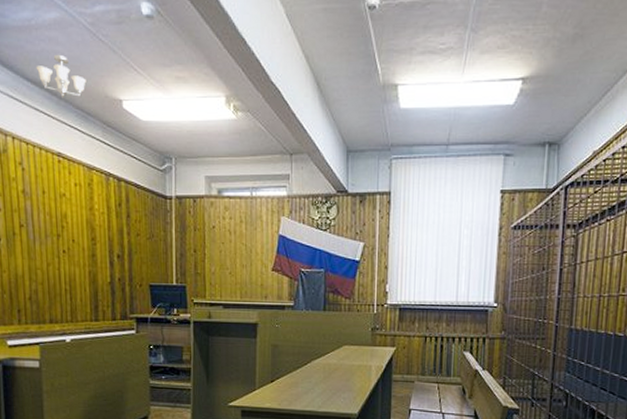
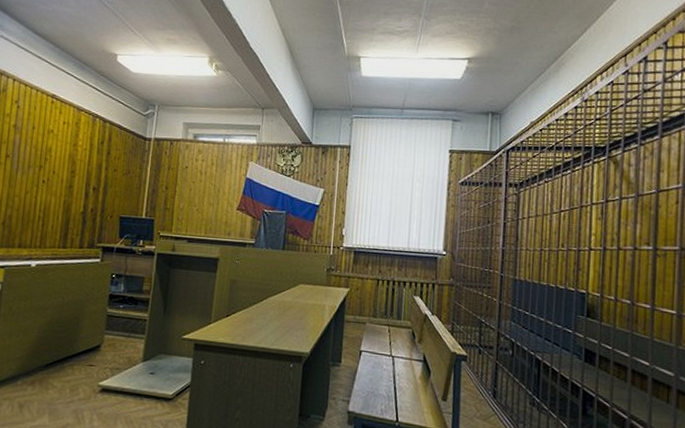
light fixture: present [36,54,86,98] -> none [45,14,88,50]

